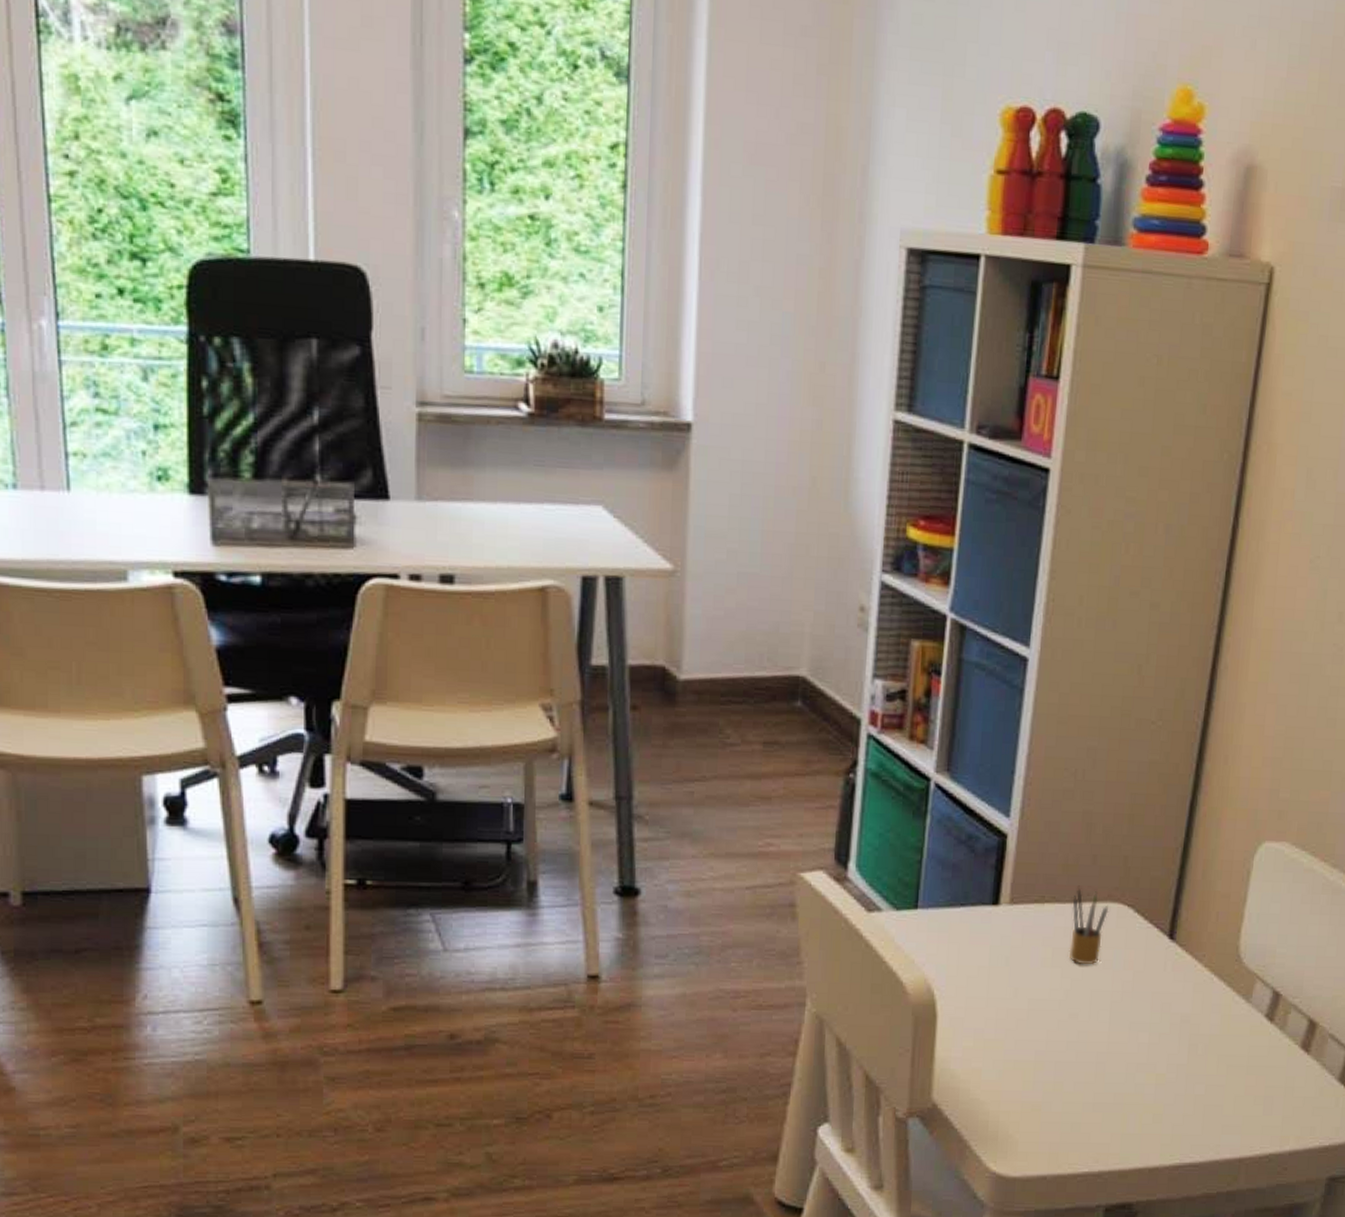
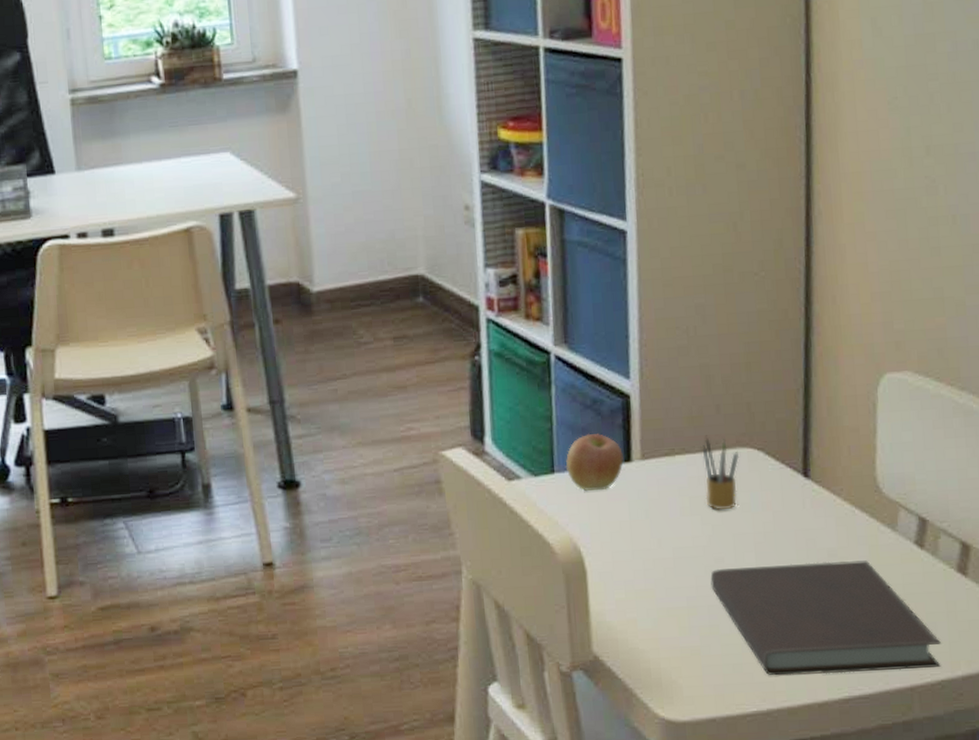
apple: none [930,870,992,932] -> present [565,433,624,491]
notebook: none [1061,1025,1275,1141] -> present [710,560,941,676]

